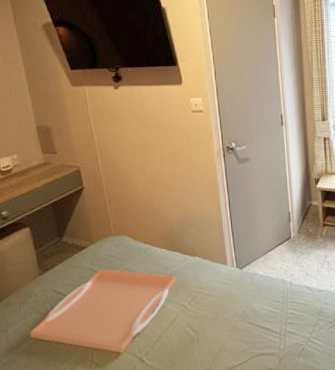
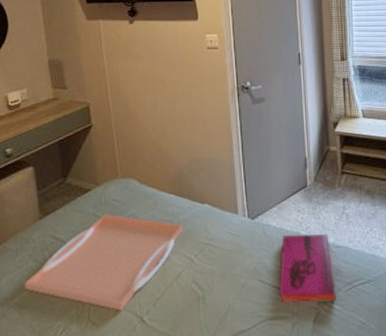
hardback book: none [267,280,319,341] -> present [280,234,336,303]

